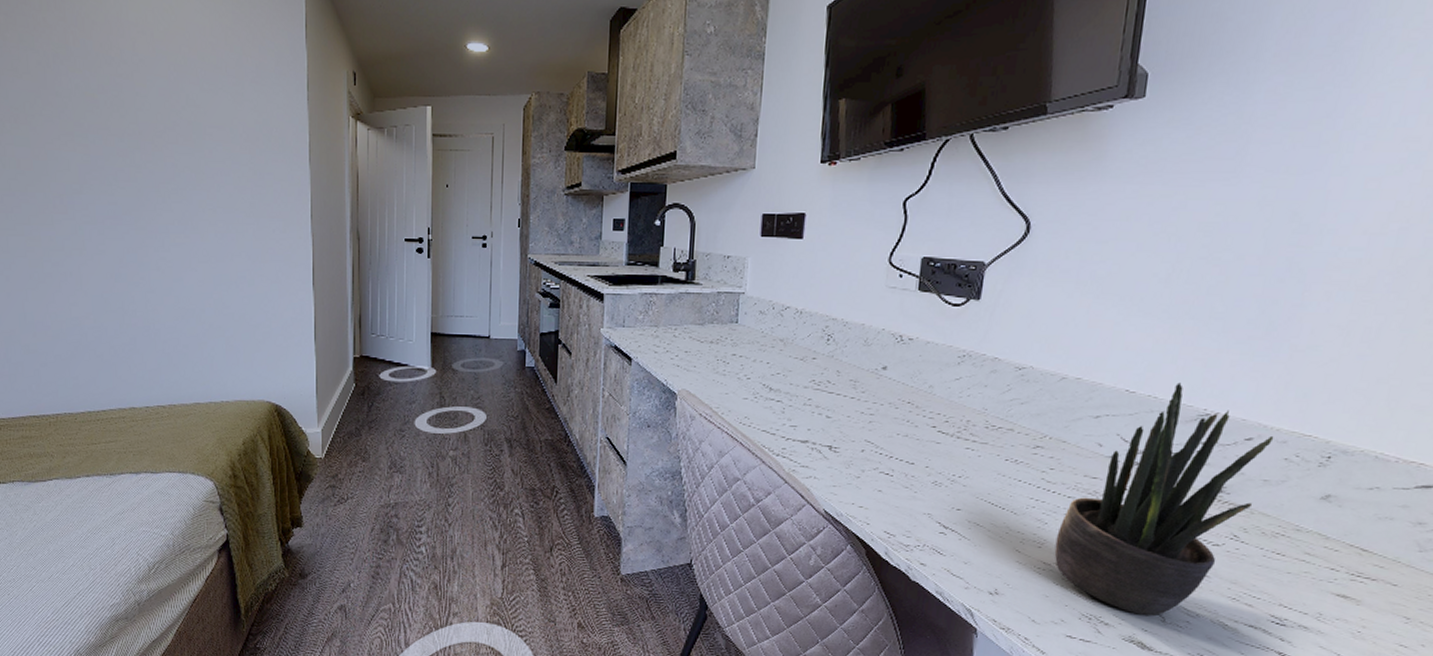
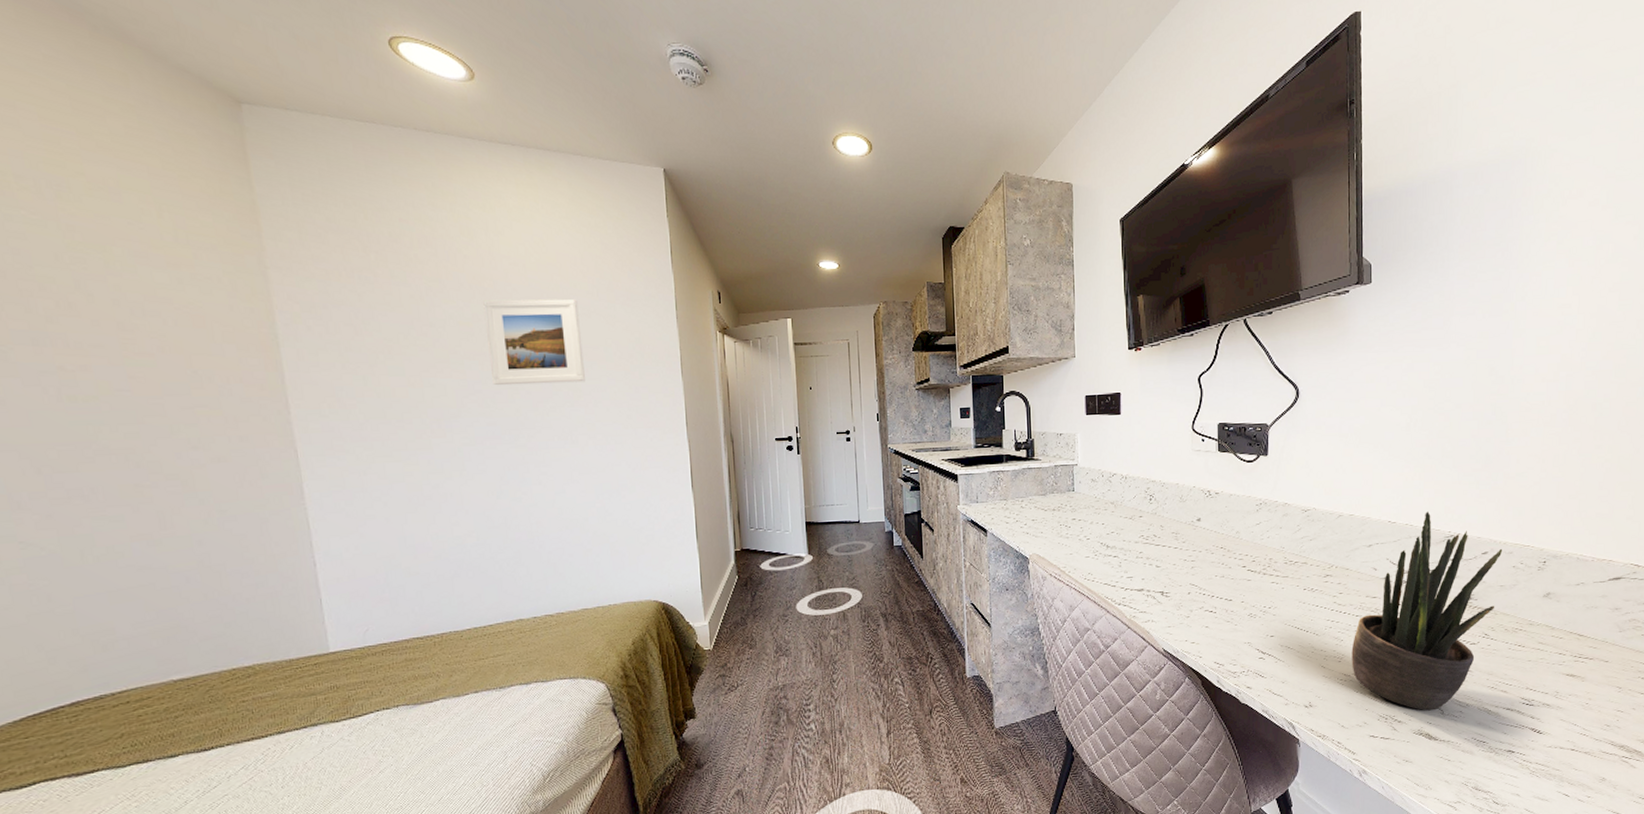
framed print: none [109,70,209,164] -> present [483,298,585,386]

